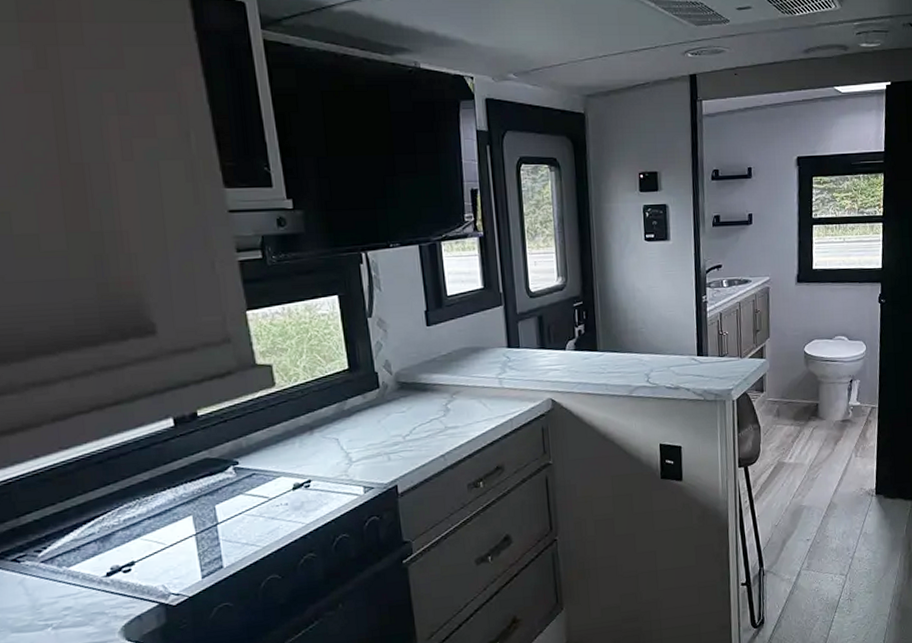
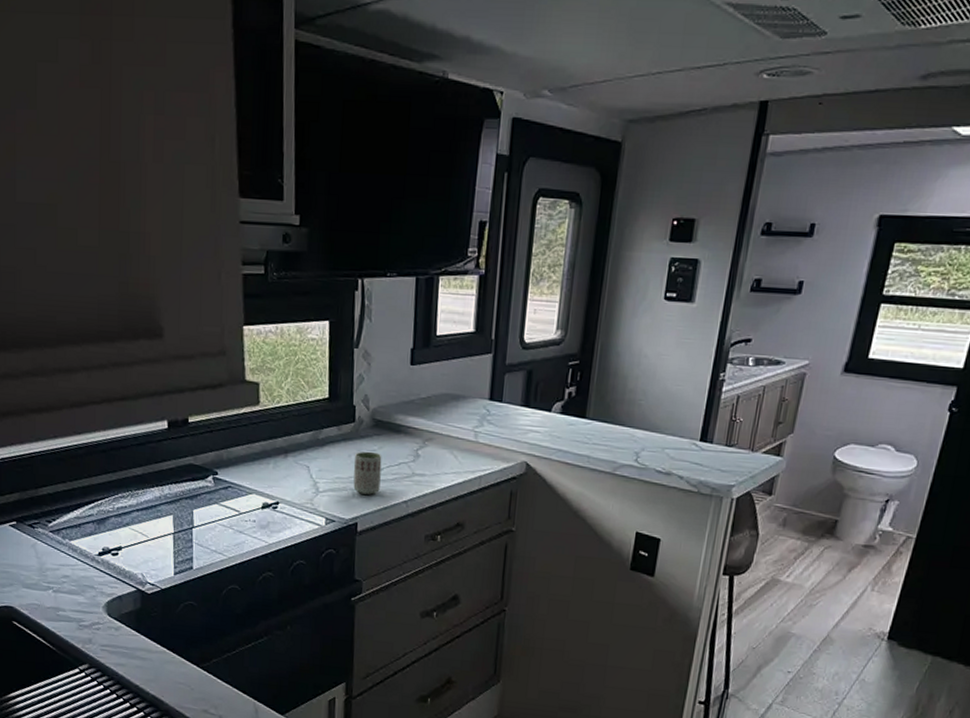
cup: none [383,413,415,456] -> present [353,451,382,495]

